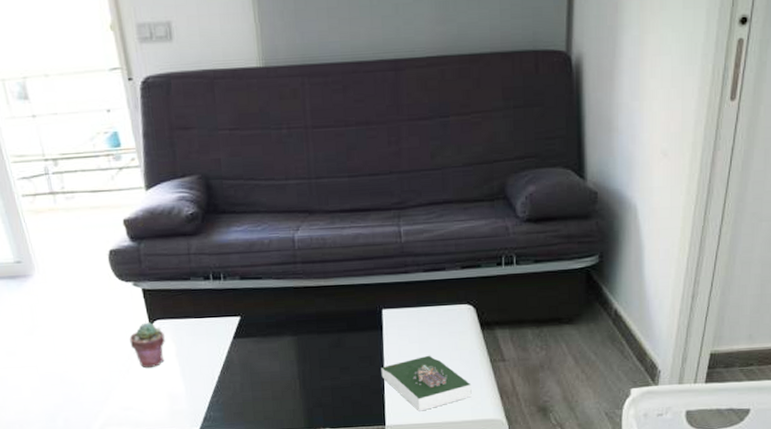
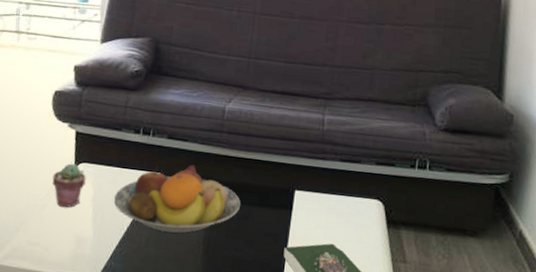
fruit bowl: none [198,303,329,374] -> present [114,165,240,234]

